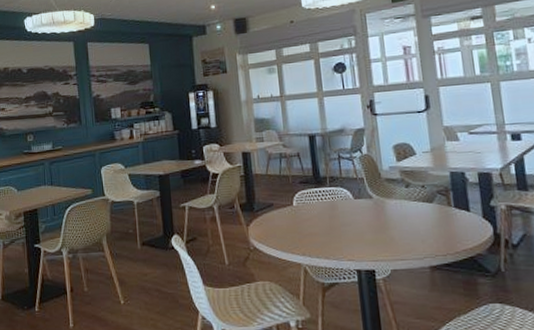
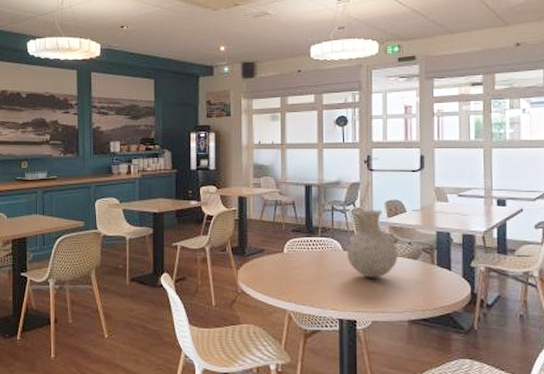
vase: none [357,154,414,225] -> present [347,209,400,278]

